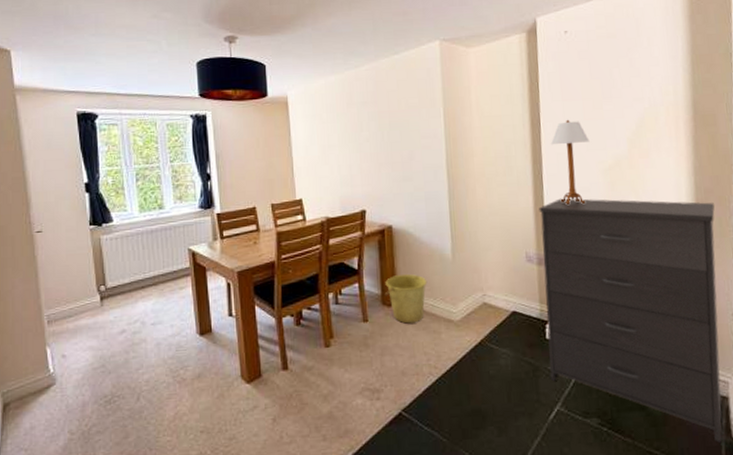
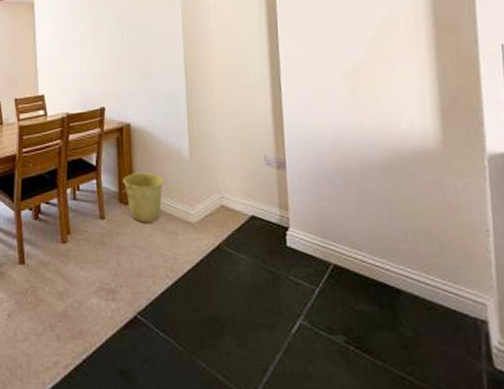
dresser: present [539,198,722,443] -> none [277,102,482,372]
table lamp: present [550,119,590,204] -> none [288,24,328,108]

